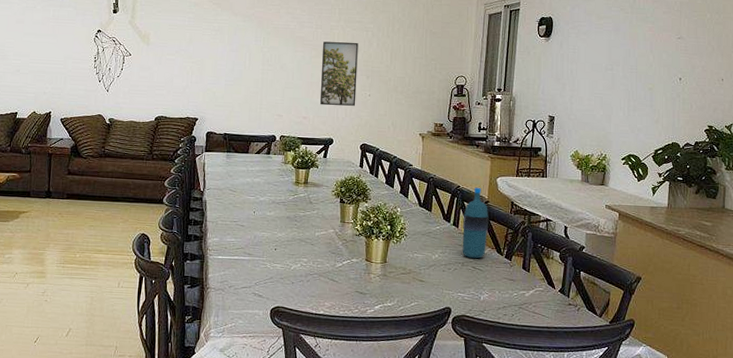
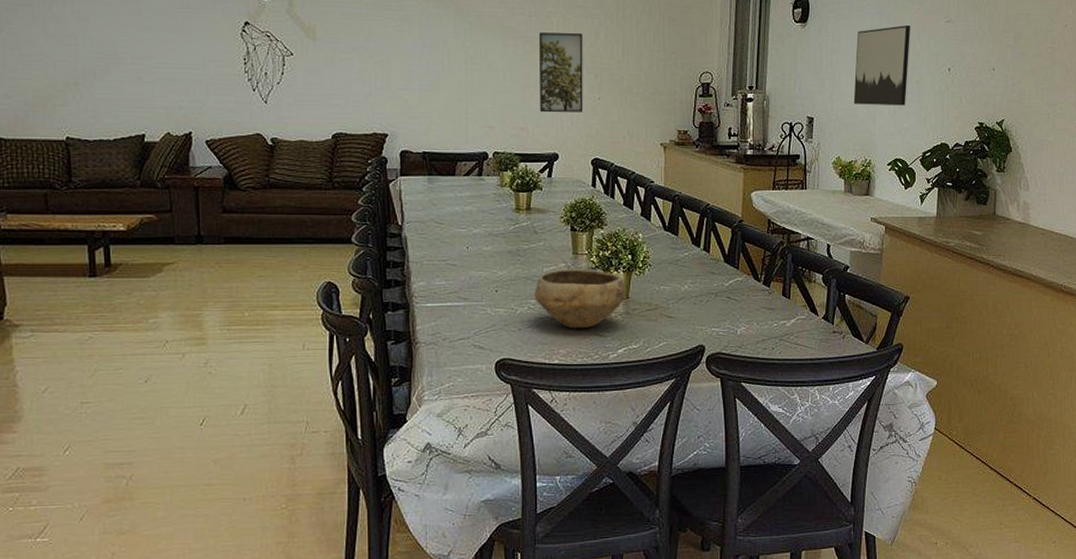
bowl: none [306,234,384,286] -> present [534,269,625,329]
water bottle: present [462,188,489,259] -> none [714,205,744,288]
wall art: none [591,40,645,109] -> present [853,24,911,106]

